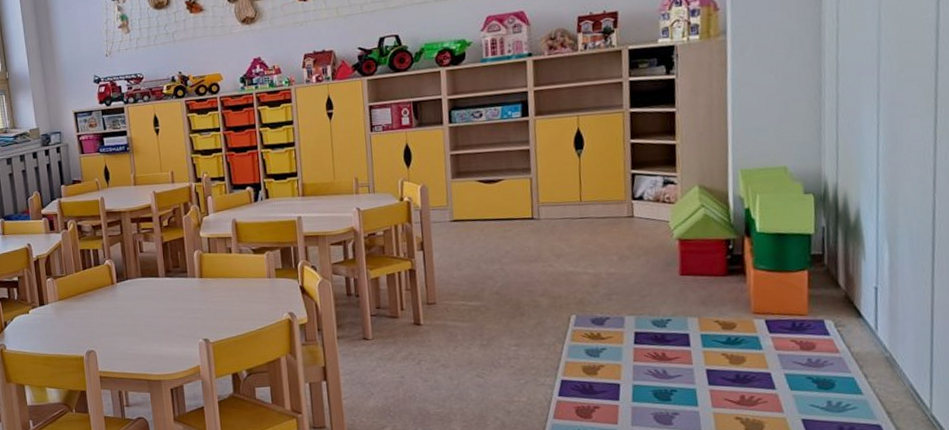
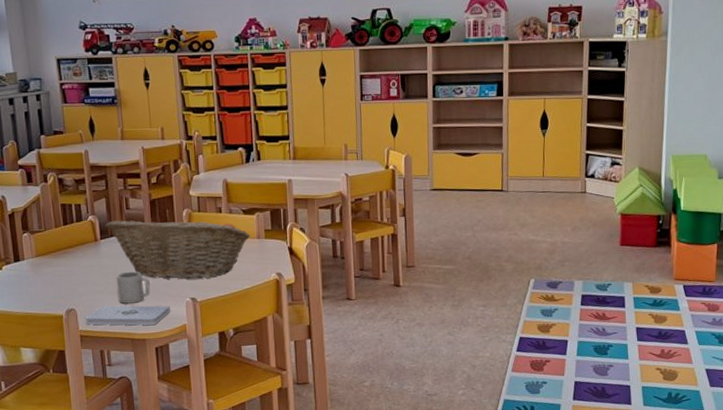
notepad: none [104,346,184,367] -> present [86,305,170,326]
fruit basket: none [121,257,262,321] -> present [106,216,252,280]
cup: none [132,313,165,345] -> present [116,271,150,304]

